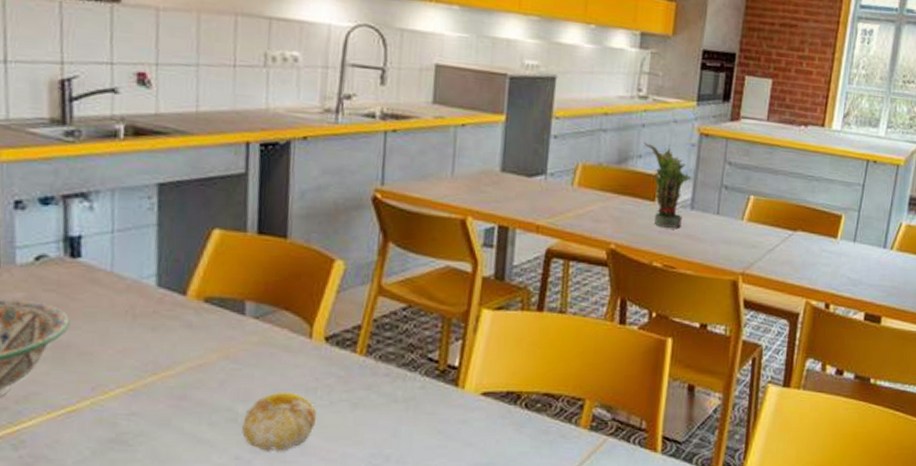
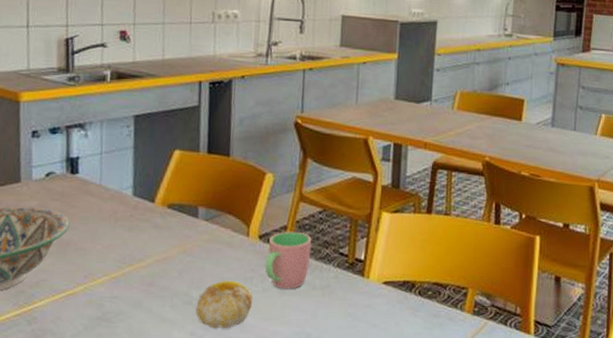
cup: none [332,331,393,402] -> present [264,231,312,289]
potted plant: present [643,142,692,228] -> none [510,72,552,143]

